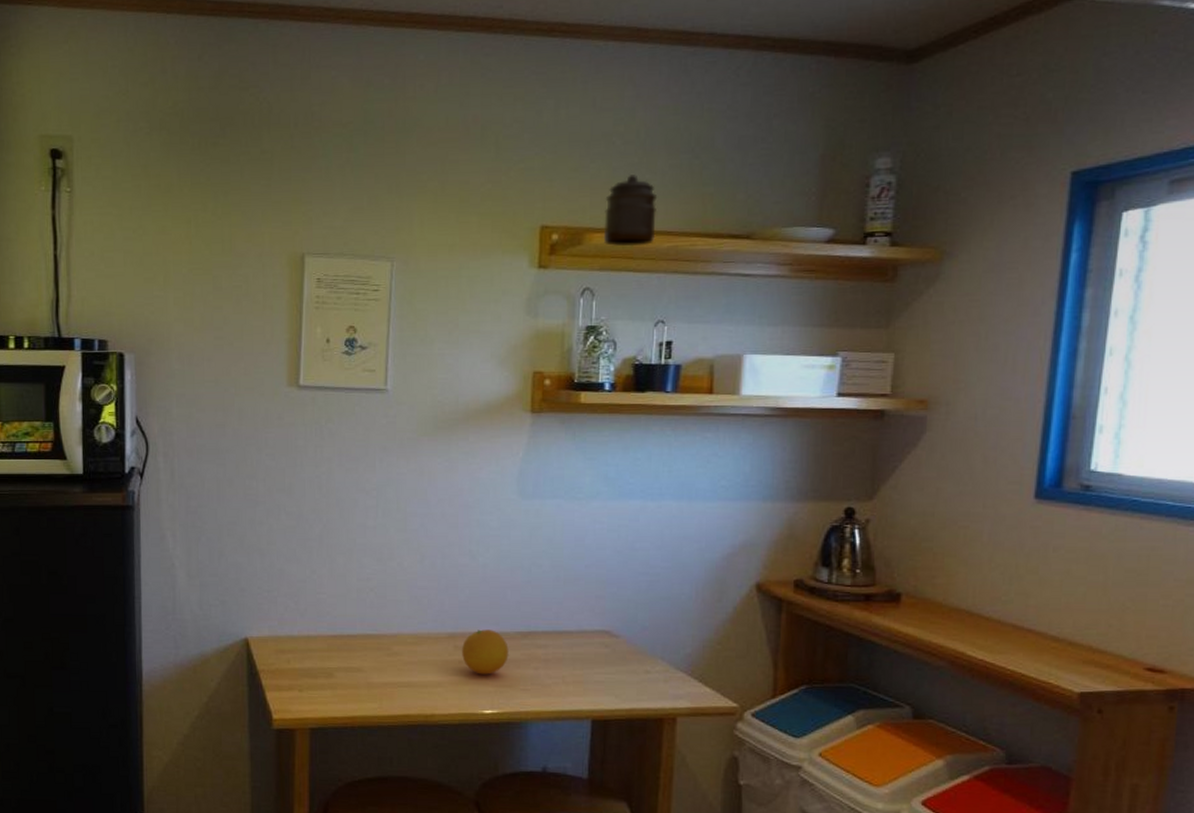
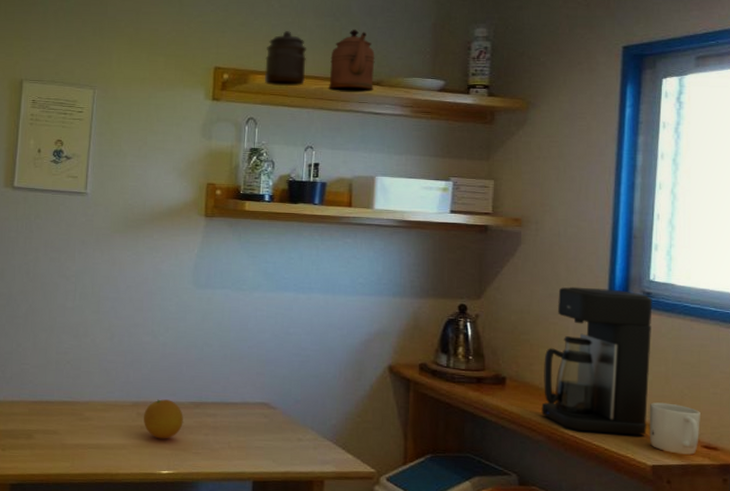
coffeepot: none [684,167,745,250] -> present [328,28,375,92]
coffee maker: none [944,481,1092,657] -> present [541,286,652,435]
mug: none [1078,618,1147,679] -> present [649,402,702,455]

